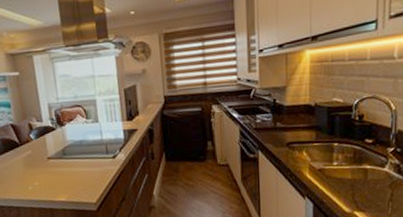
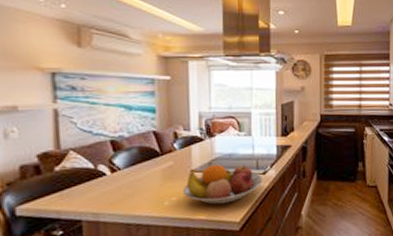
fruit bowl: none [42,149,114,188] -> present [182,164,263,204]

